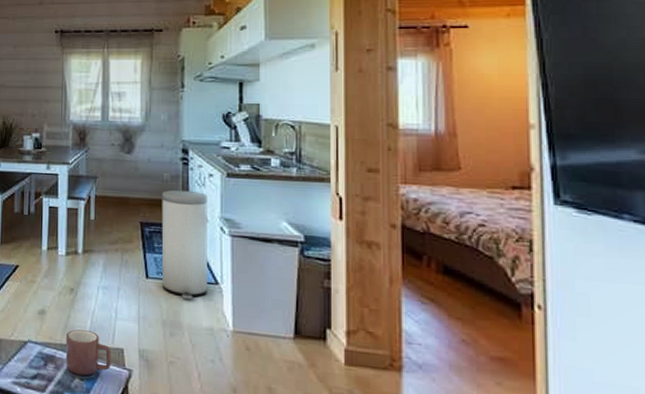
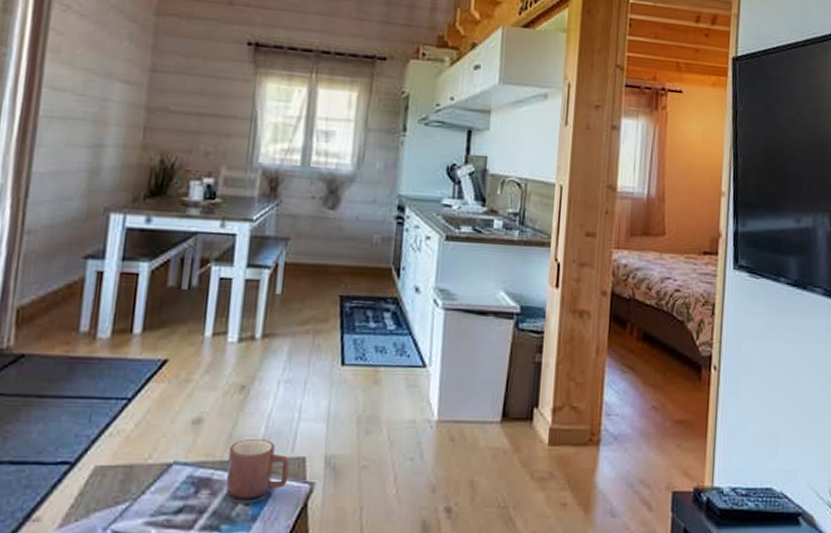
pedal bin: present [161,189,208,300] -> none [360,255,422,388]

